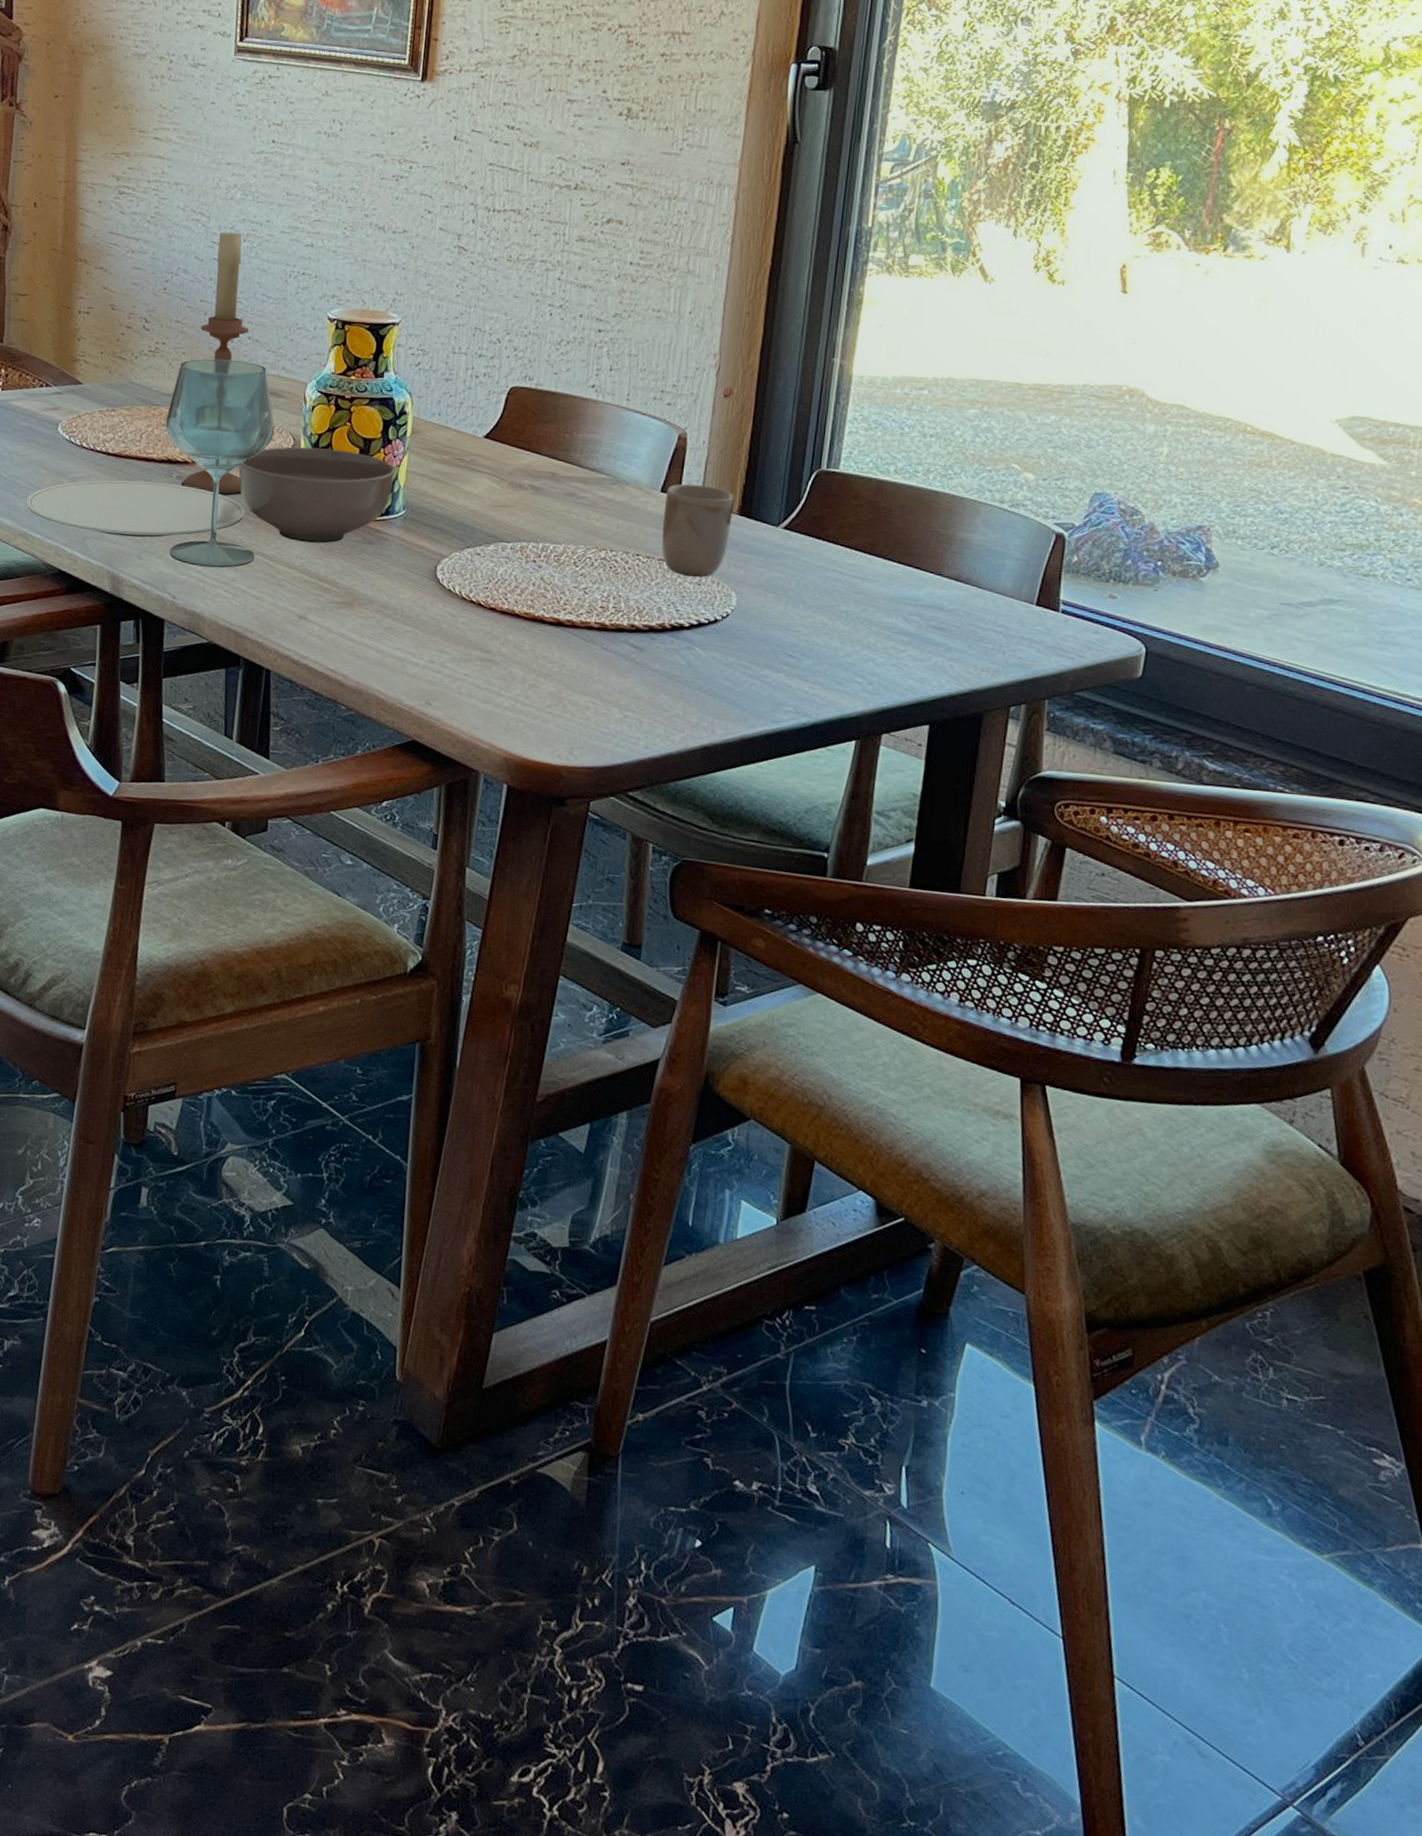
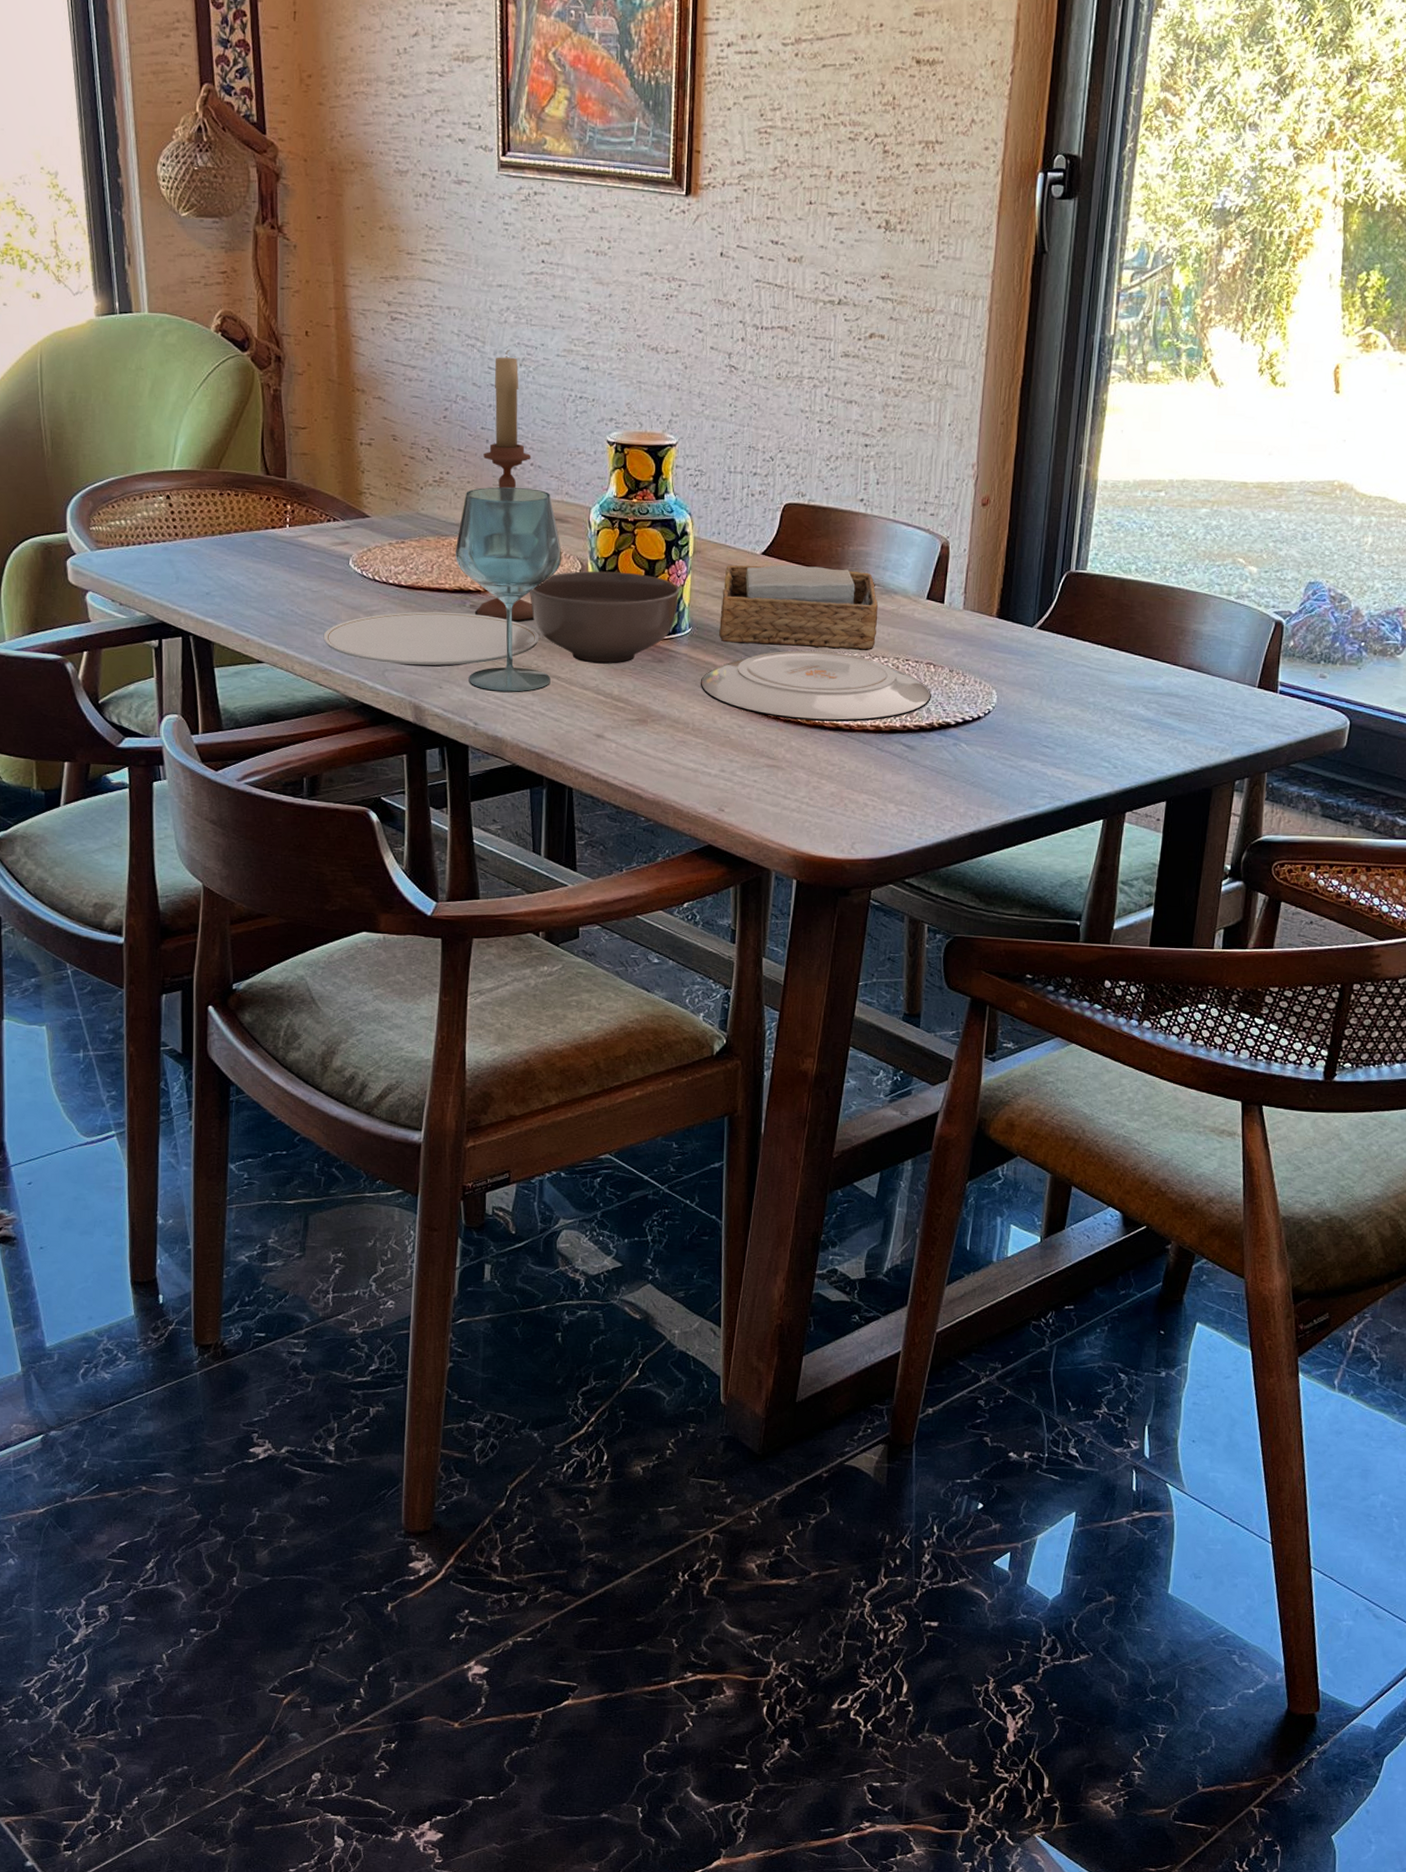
plate: none [411,538,663,618] -> present [700,650,931,723]
napkin holder: none [435,447,608,544] -> present [719,564,879,651]
cup: present [661,484,734,577] -> none [928,590,993,678]

